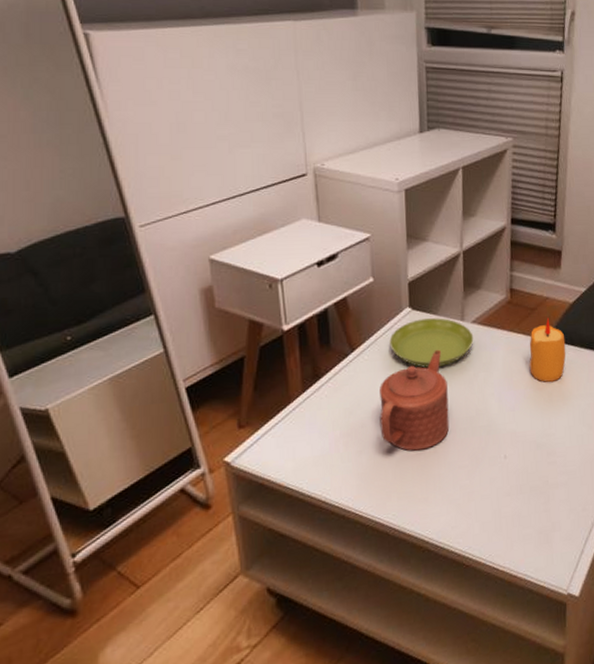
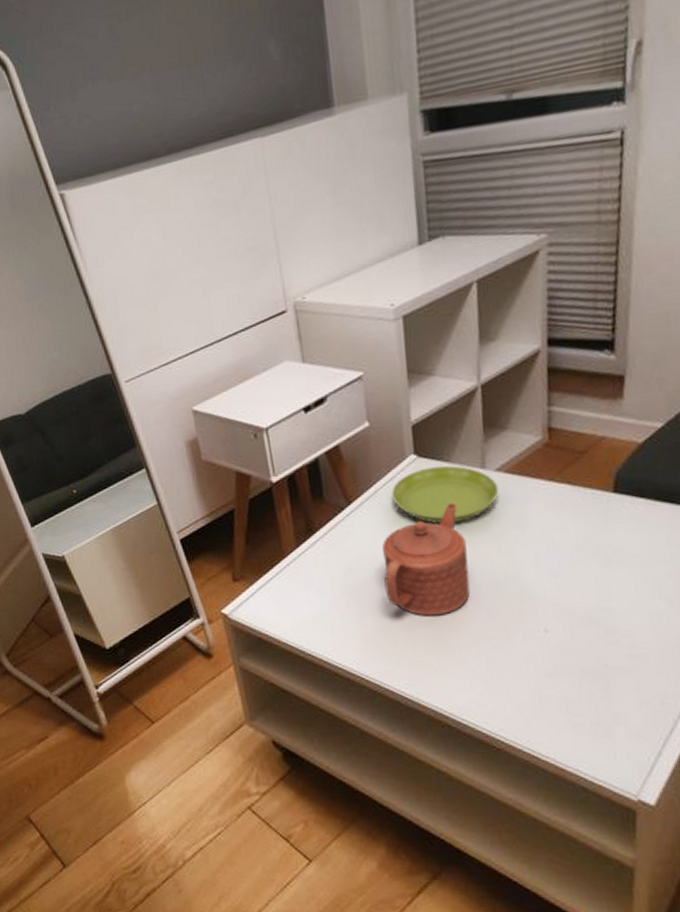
candle: present [529,317,566,382] -> none [577,462,633,544]

